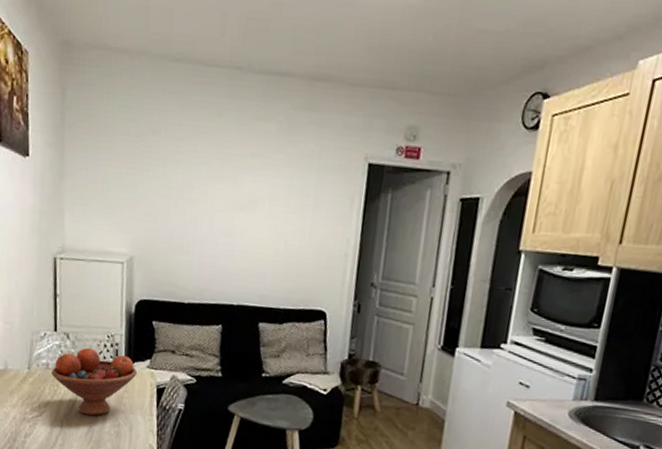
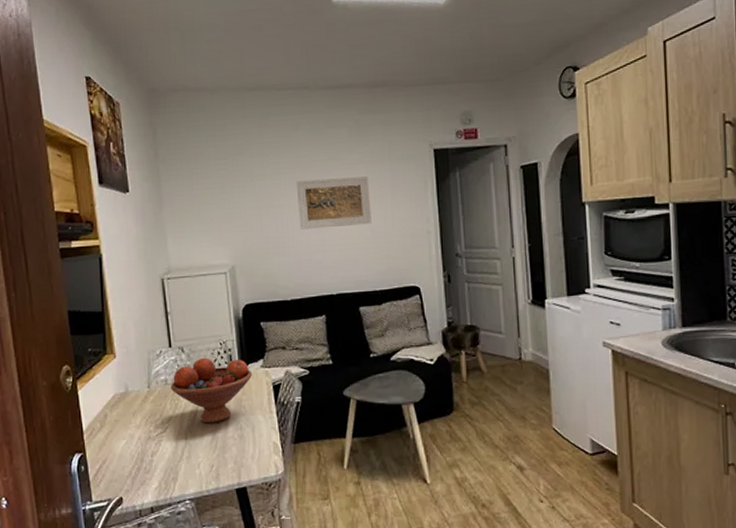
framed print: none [209,174,291,236] -> present [296,176,372,230]

